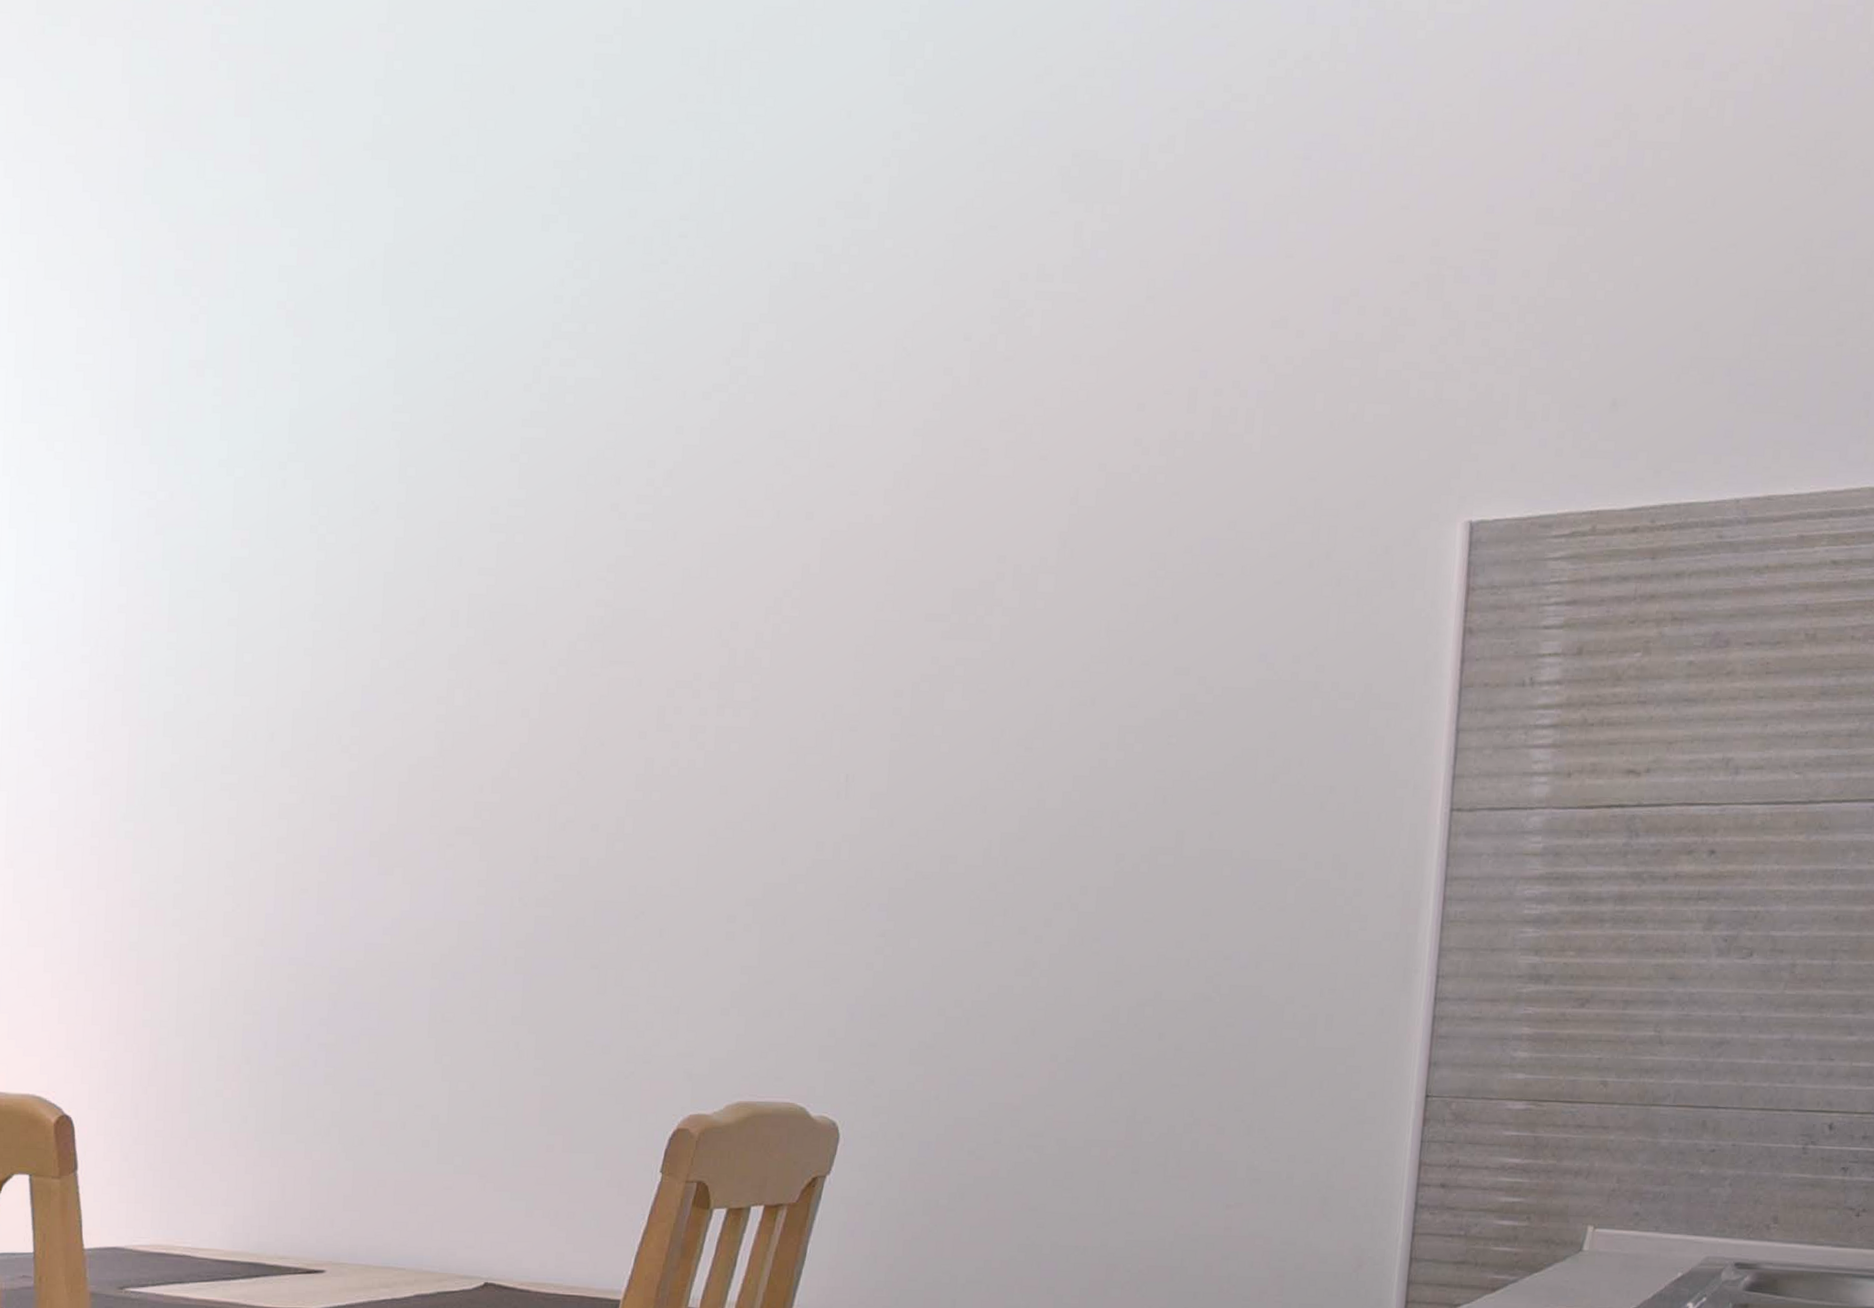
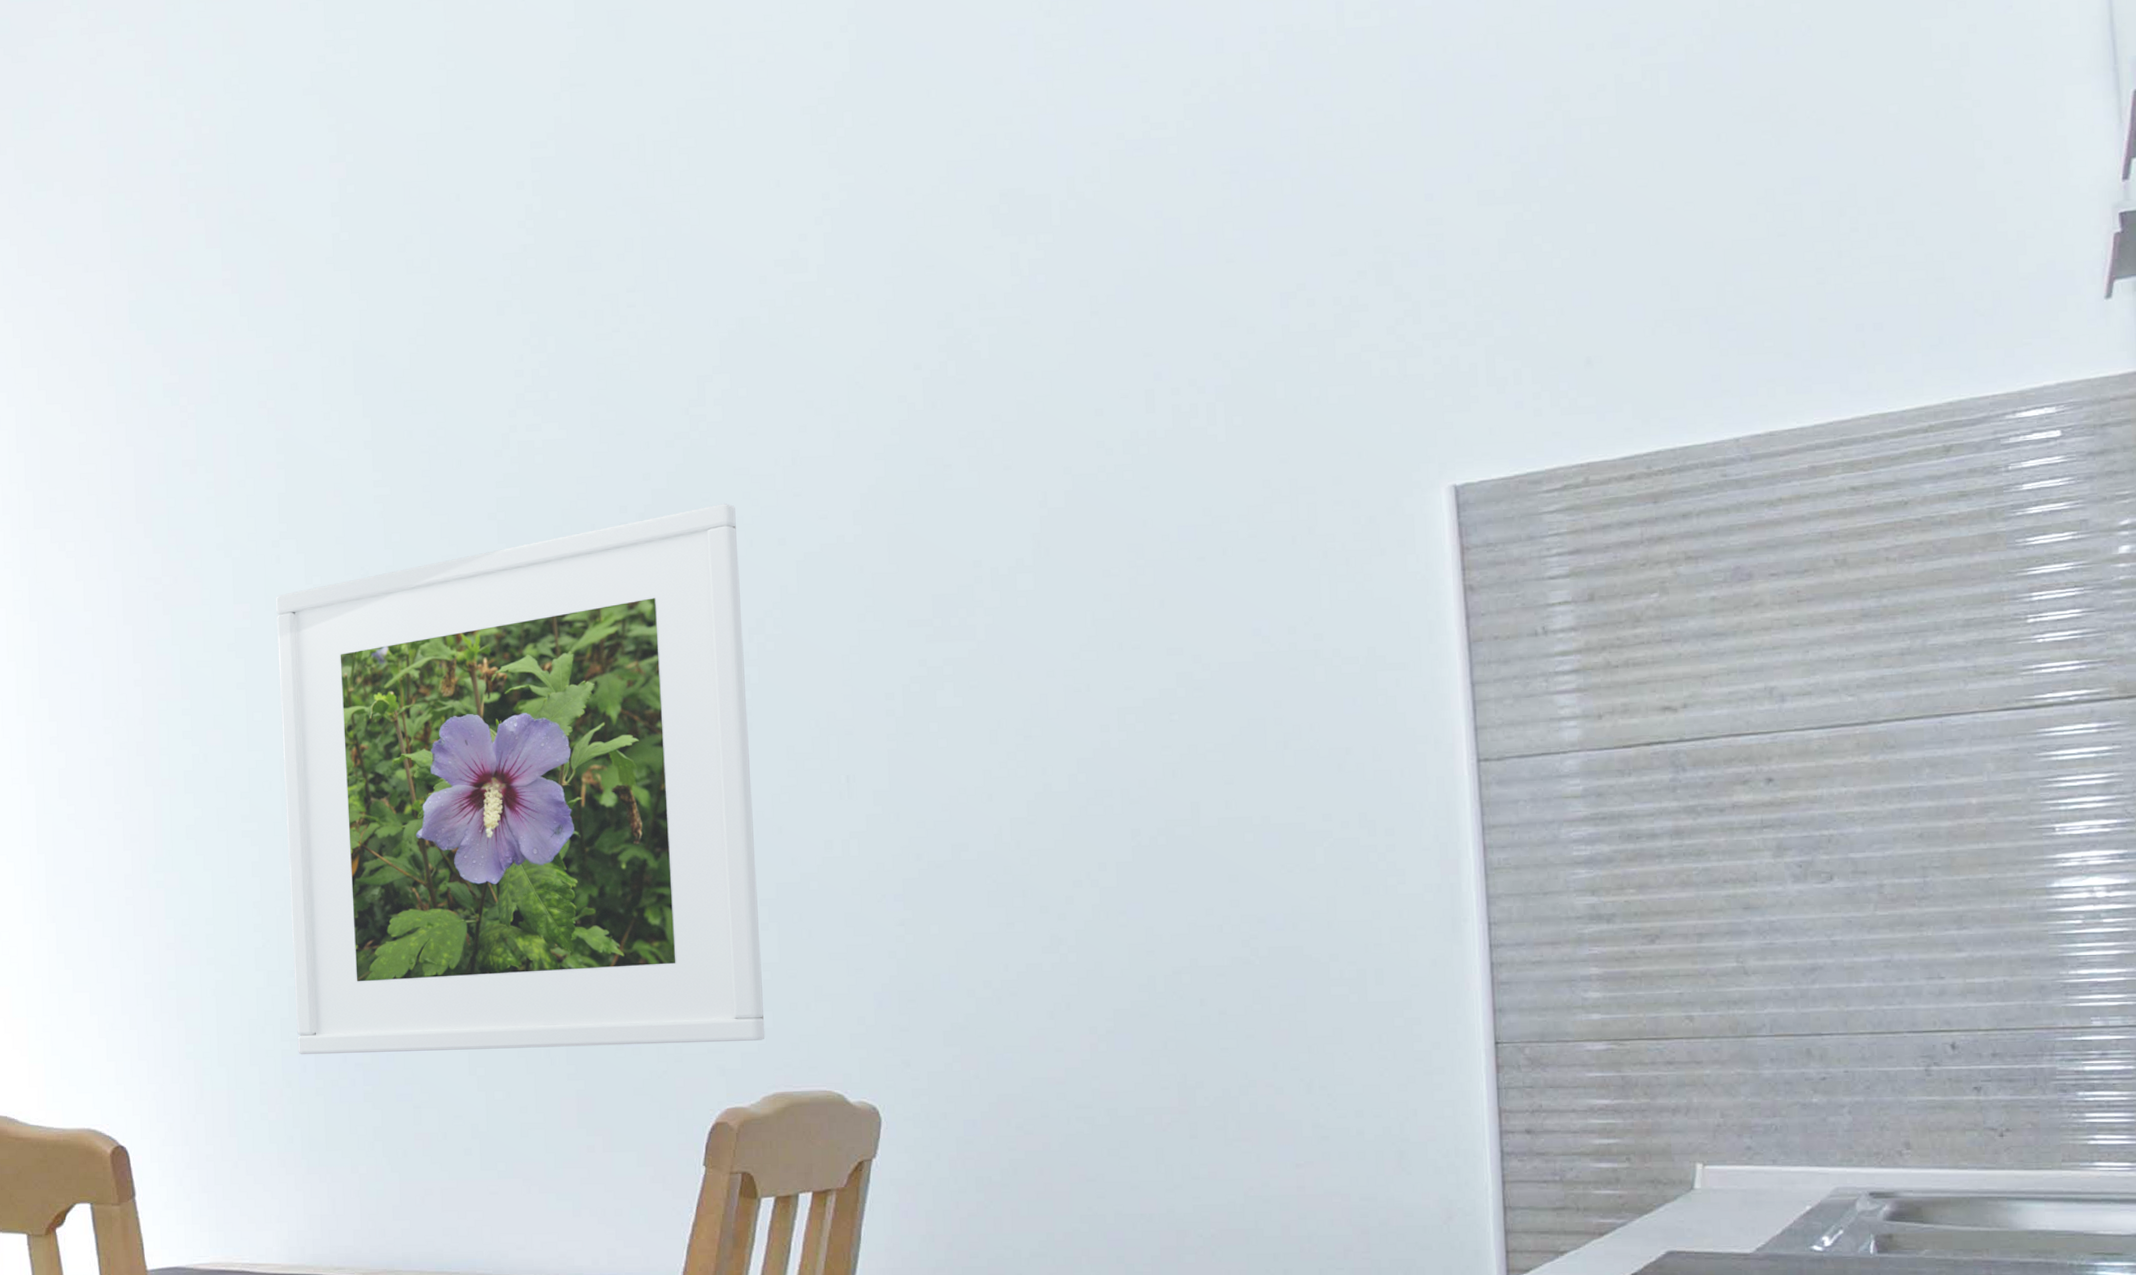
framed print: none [260,468,766,1047] -> present [275,504,765,1055]

